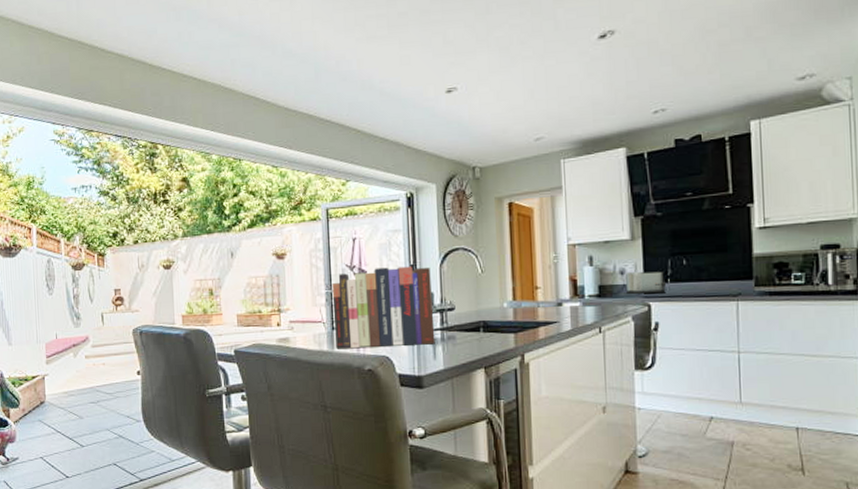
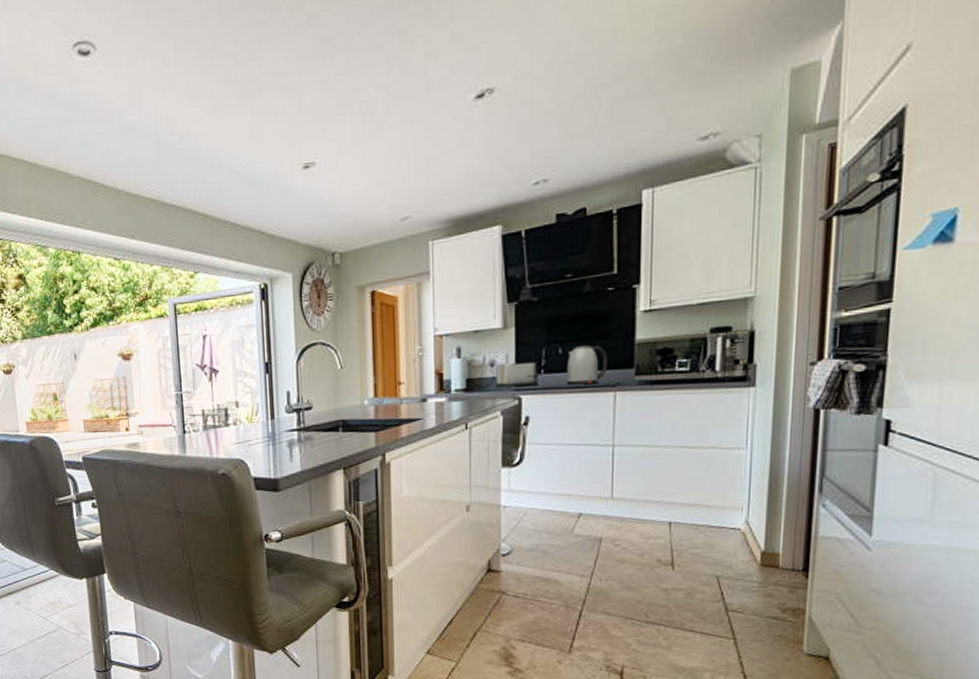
books: present [332,266,435,350] -> none [182,364,292,454]
kettle: none [691,256,729,295] -> present [567,344,607,386]

